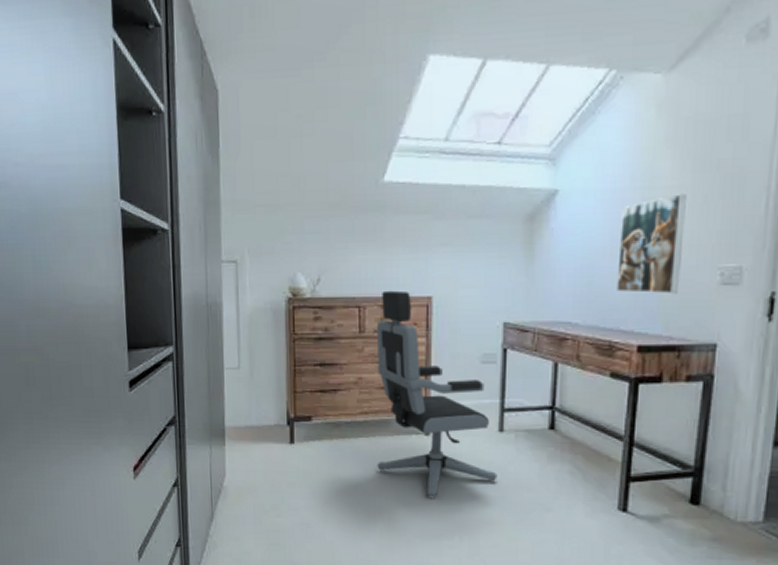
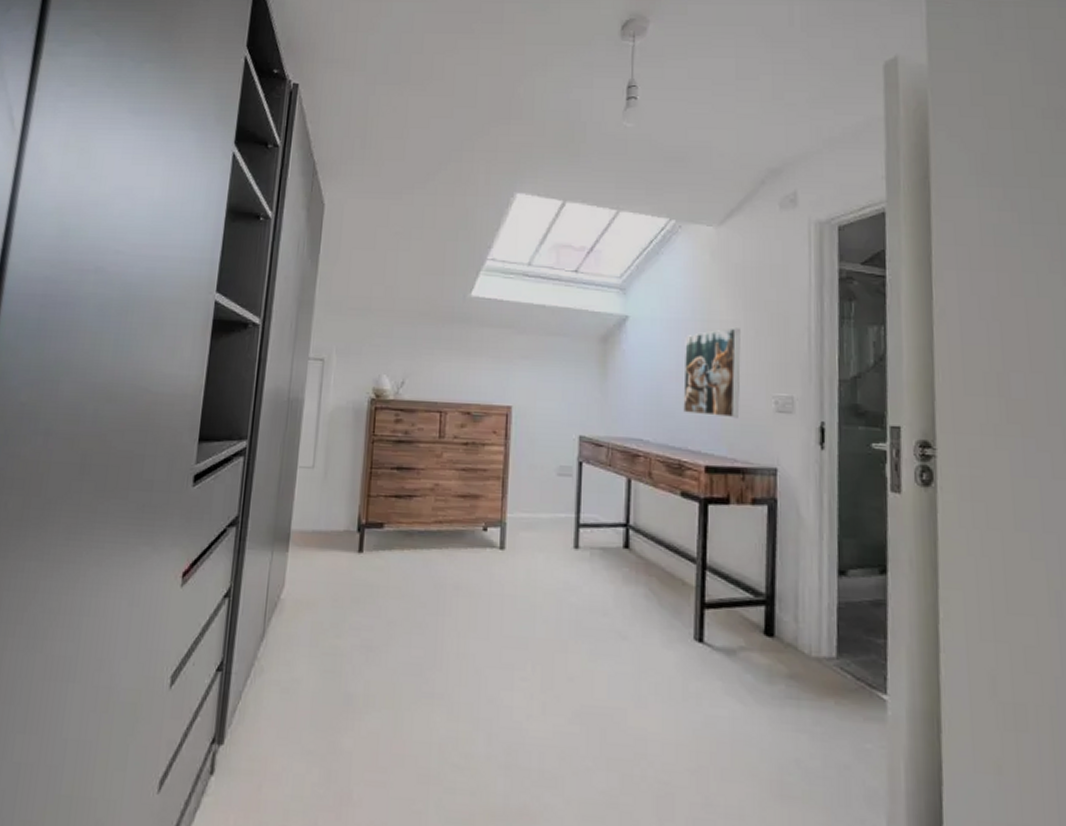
office chair: present [376,290,498,499] -> none [448,397,573,621]

